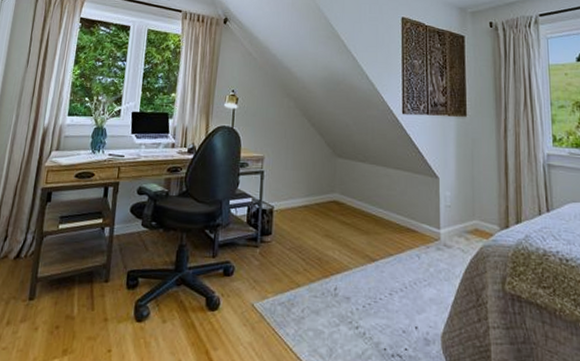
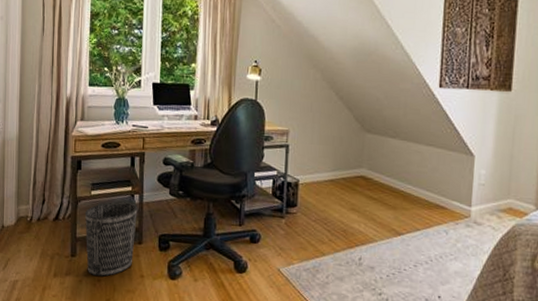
wastebasket: none [45,235,107,322] -> present [85,201,138,277]

